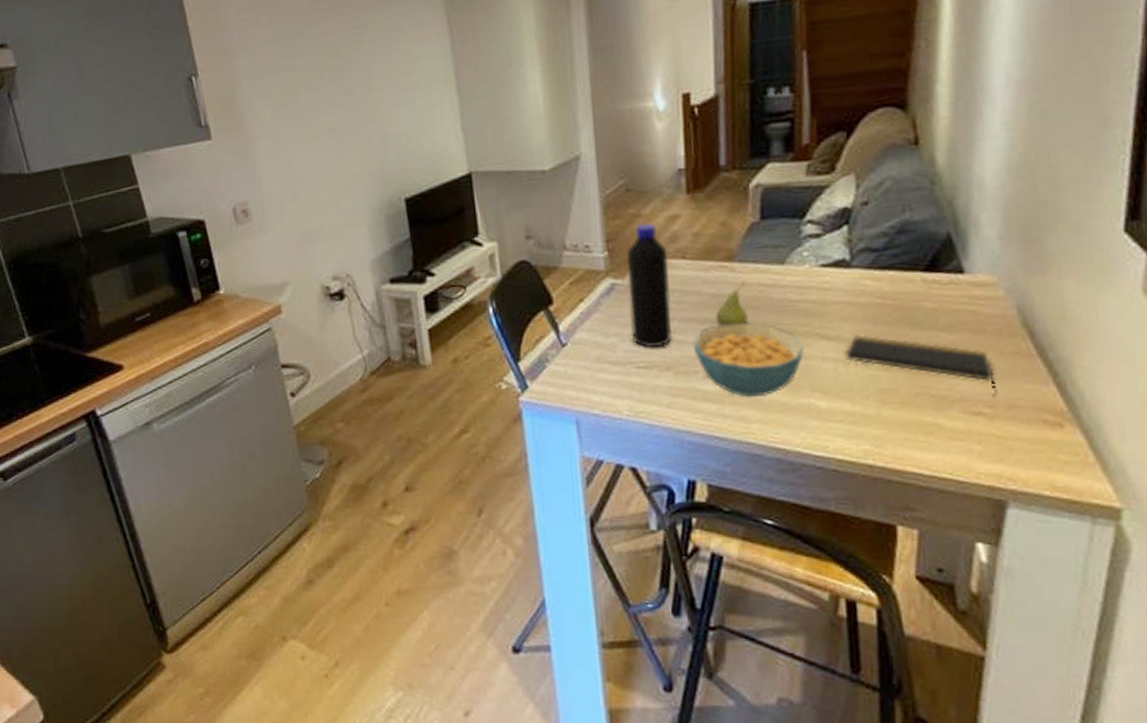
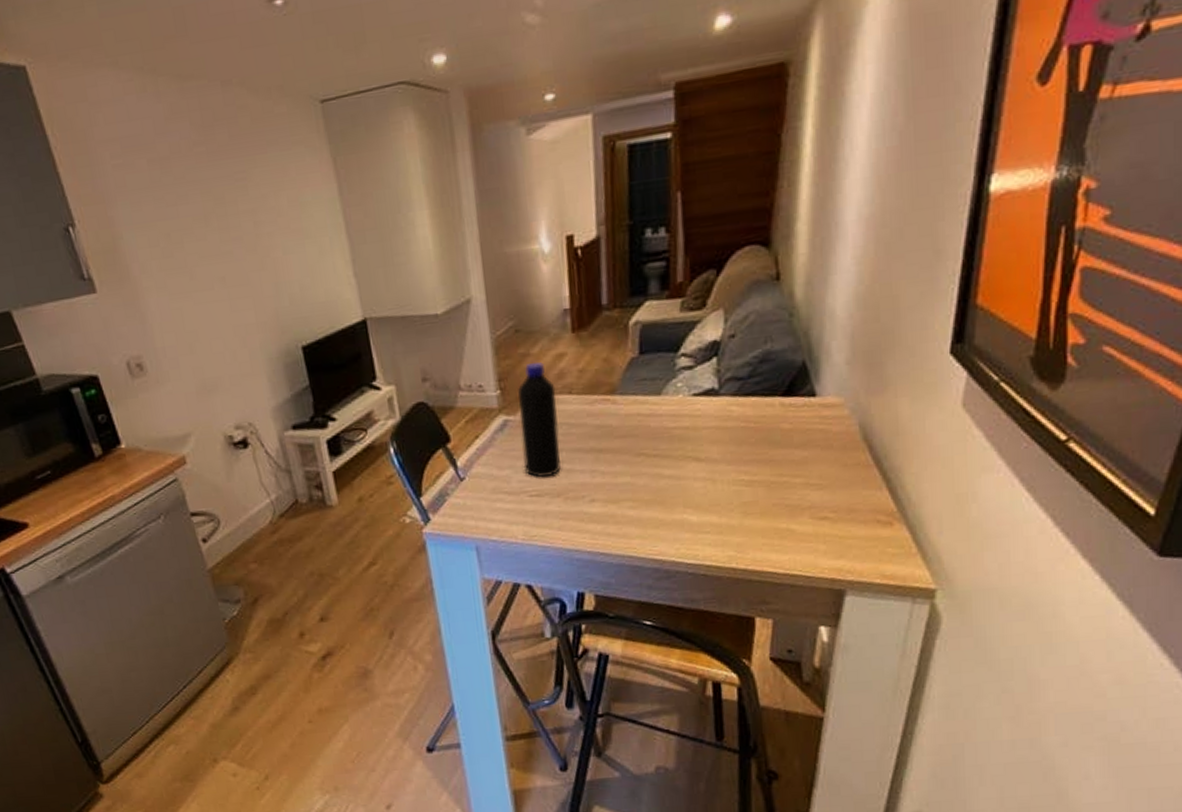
cereal bowl: present [692,323,805,398] -> none [579,450,679,517]
fruit: present [716,280,748,327] -> none [600,411,629,455]
notepad: present [845,335,996,390] -> none [713,455,839,497]

